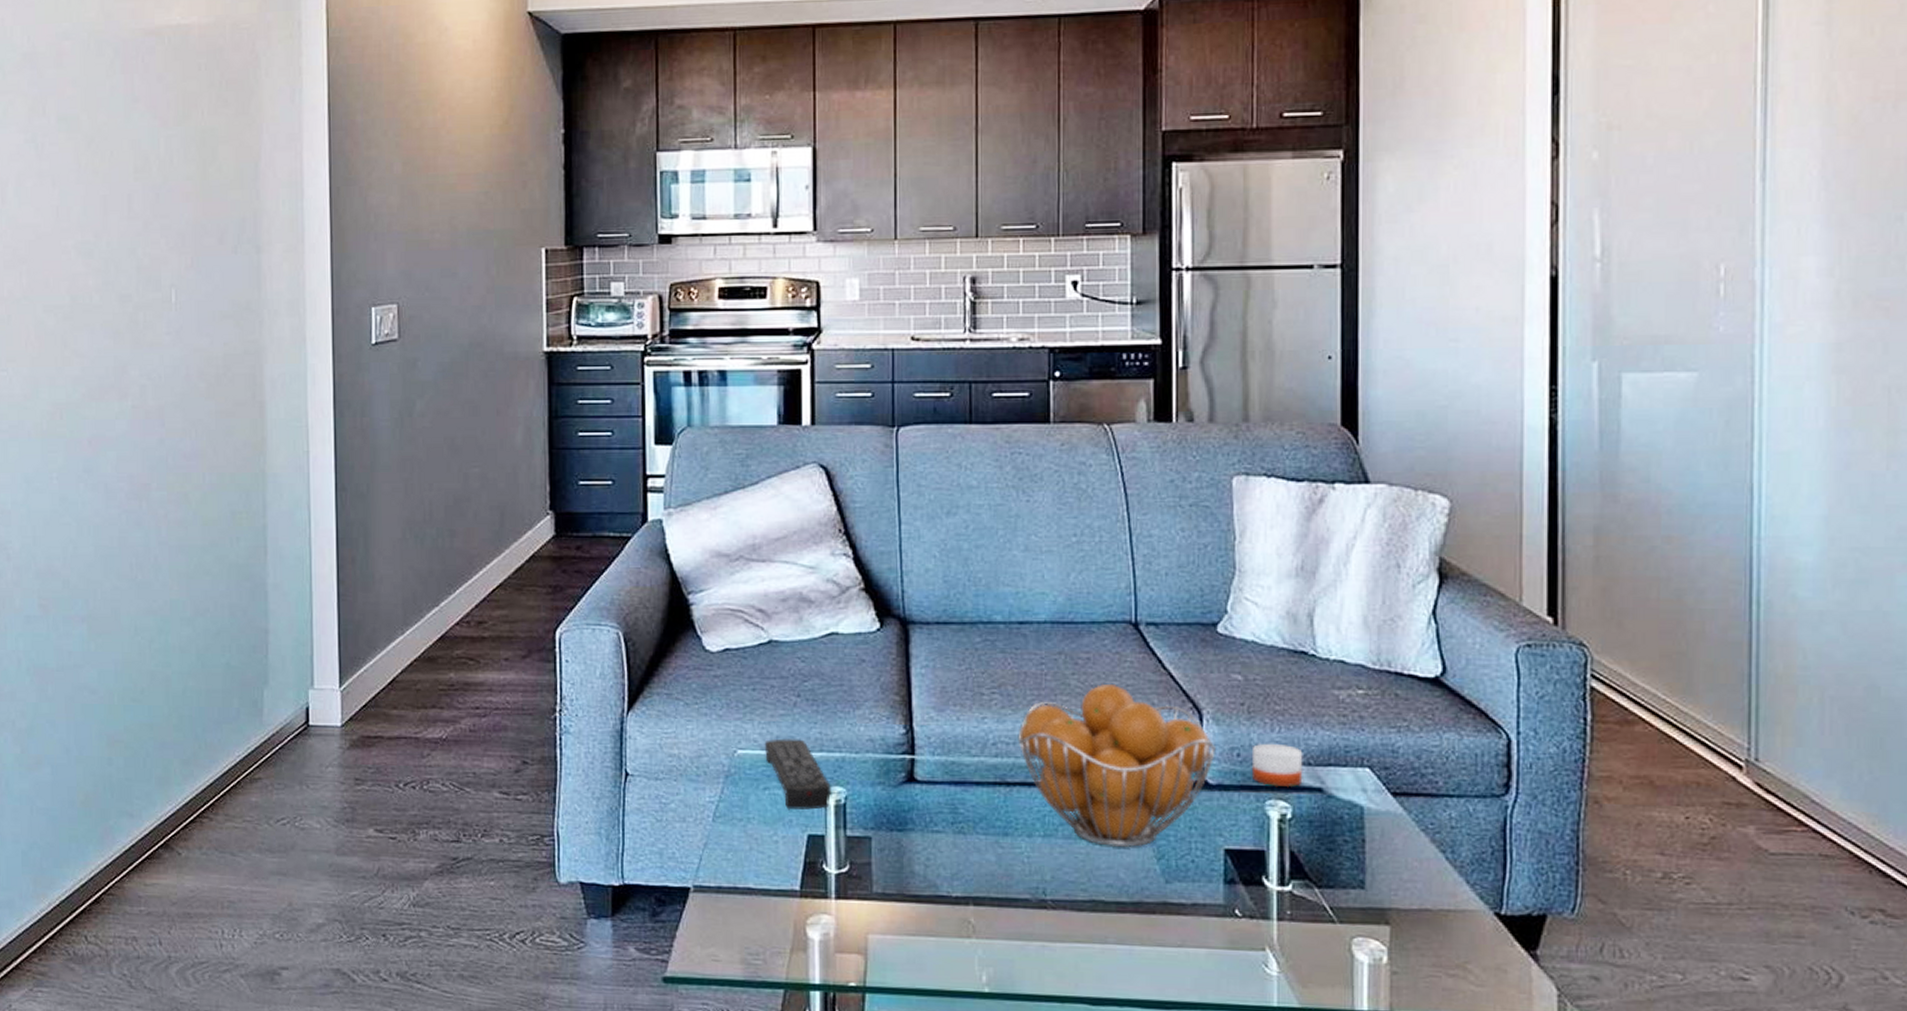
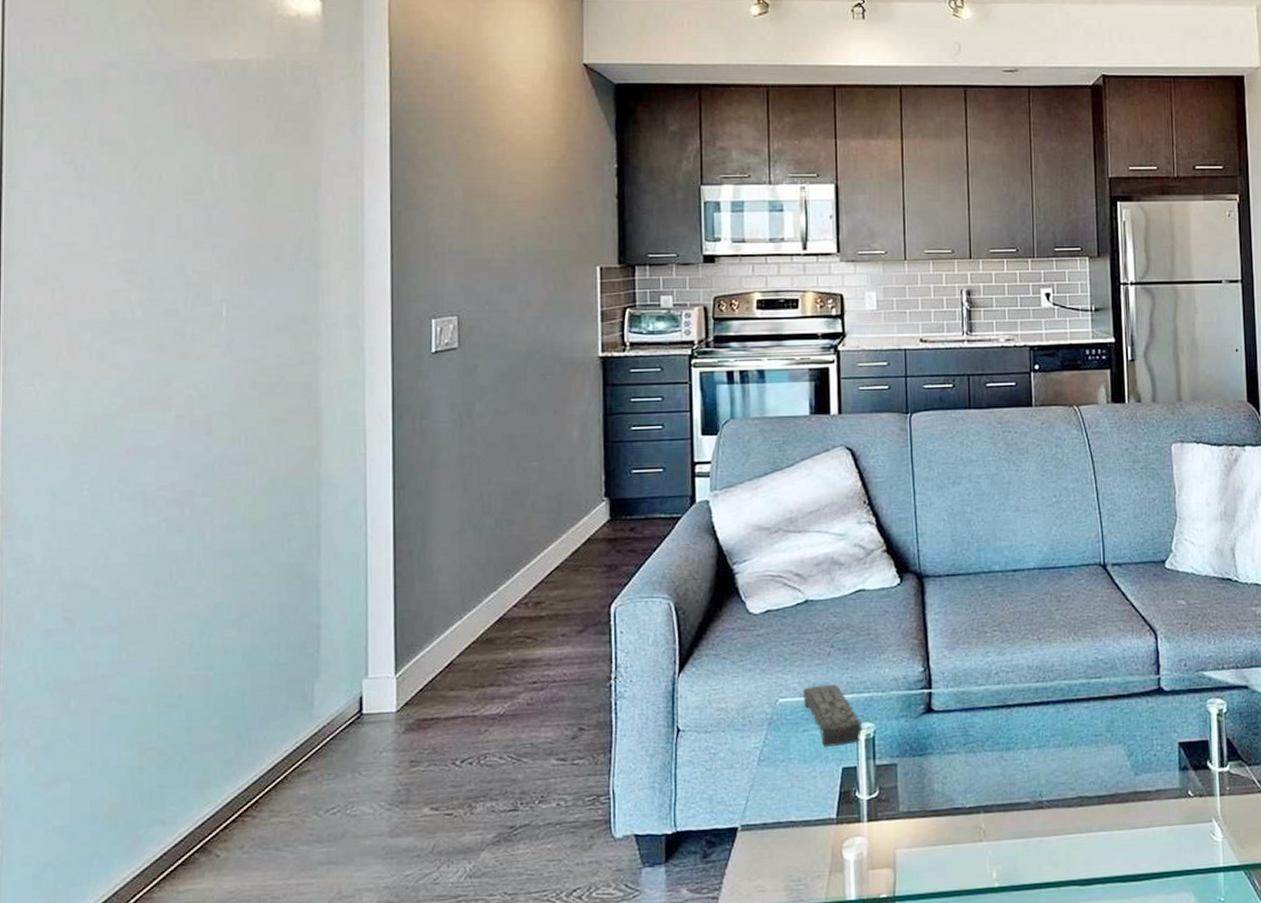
fruit basket: present [1018,684,1215,847] -> none [1015,616,1168,750]
candle: present [1251,743,1303,788] -> none [1195,653,1233,688]

